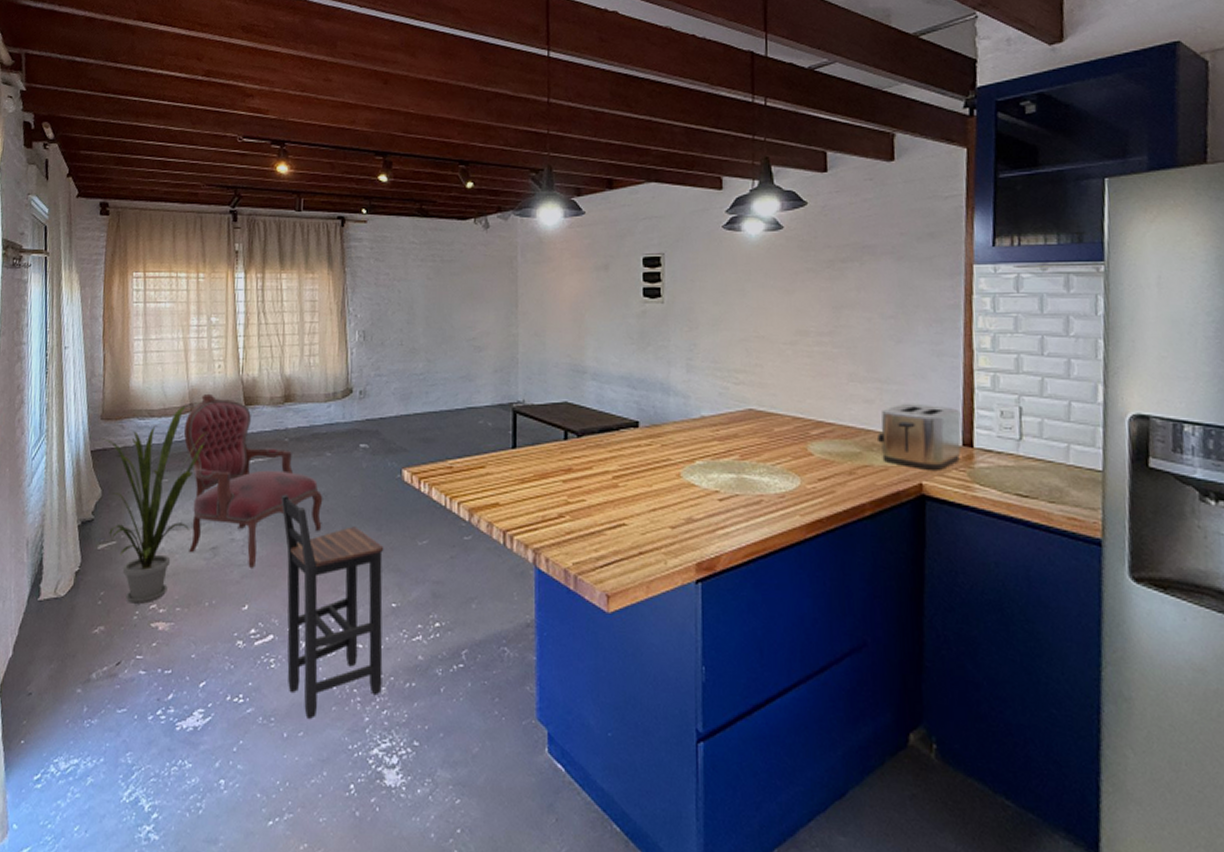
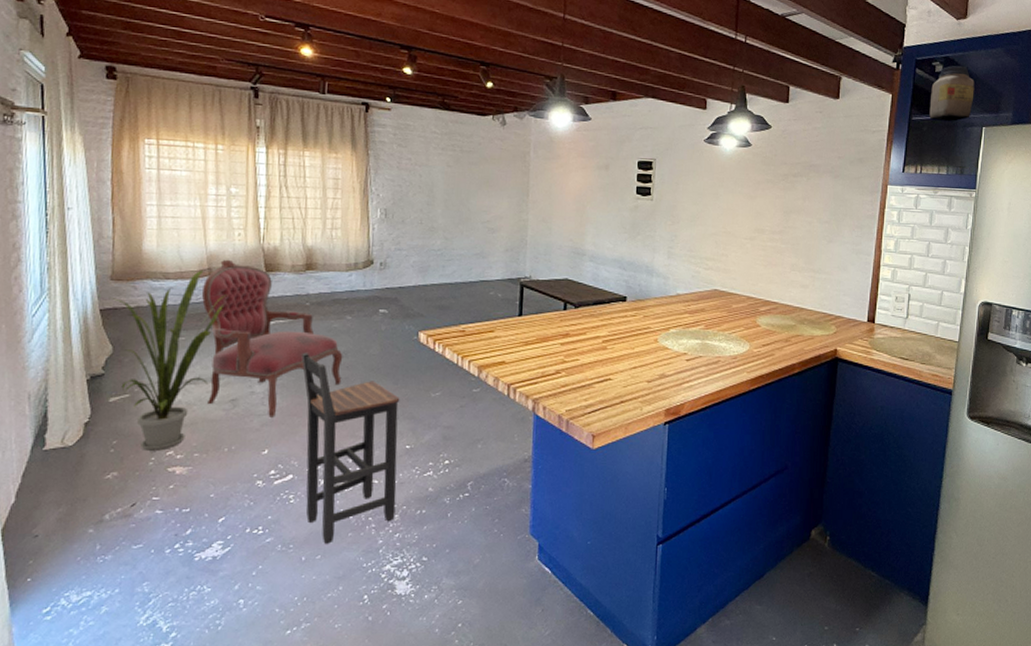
toaster: present [877,403,962,472] -> none [808,288,868,340]
jar: none [1022,101,1086,175] -> present [929,65,975,122]

